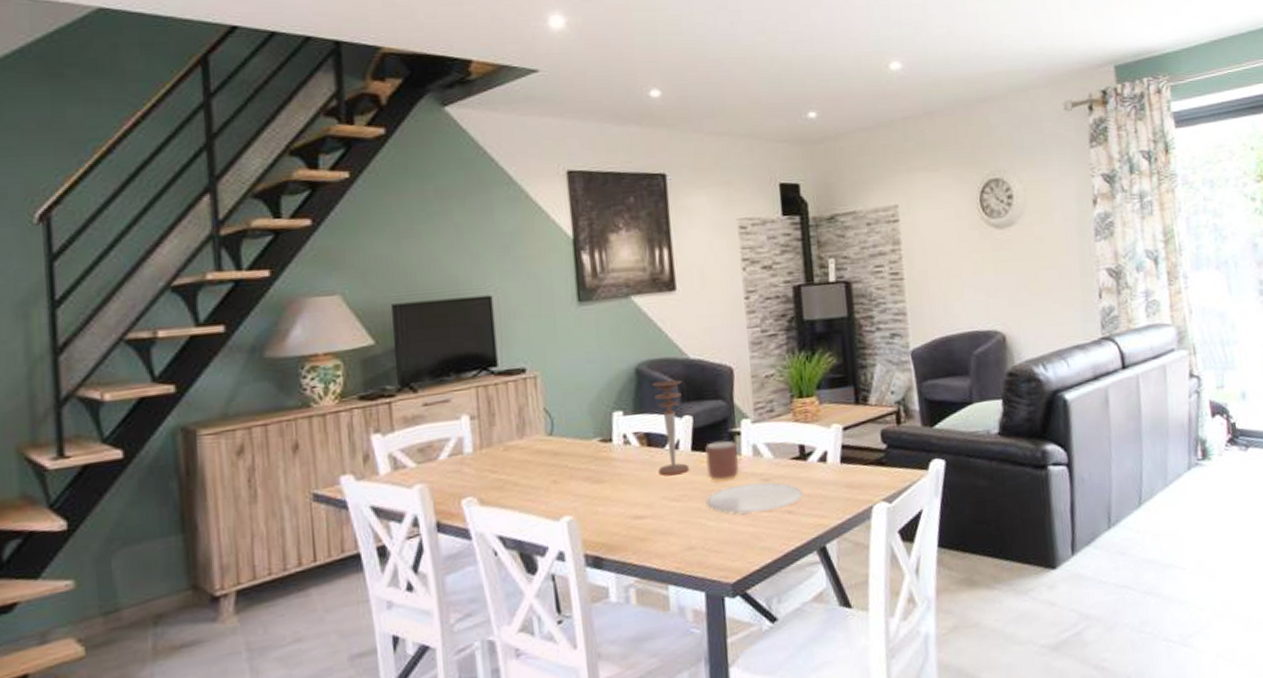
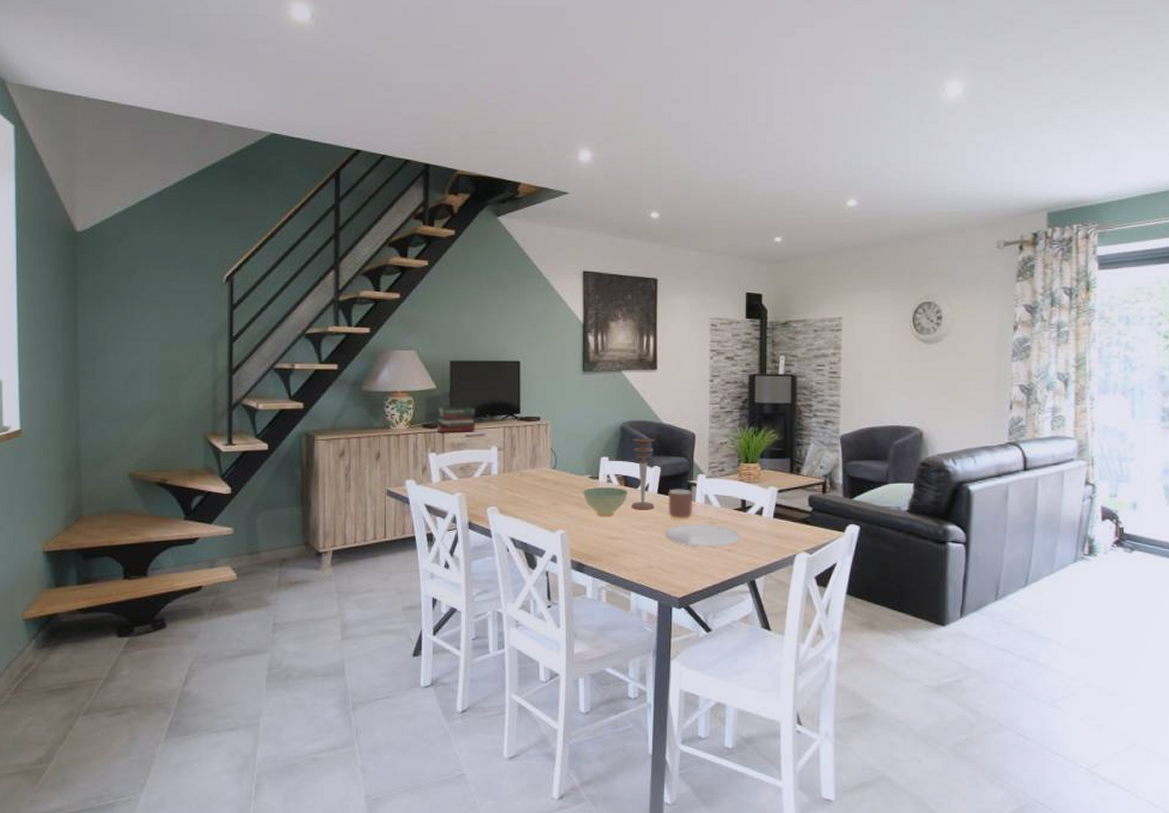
books: none [379,362,436,406] -> present [436,405,475,433]
bowl: none [592,449,654,491] -> present [583,486,629,516]

